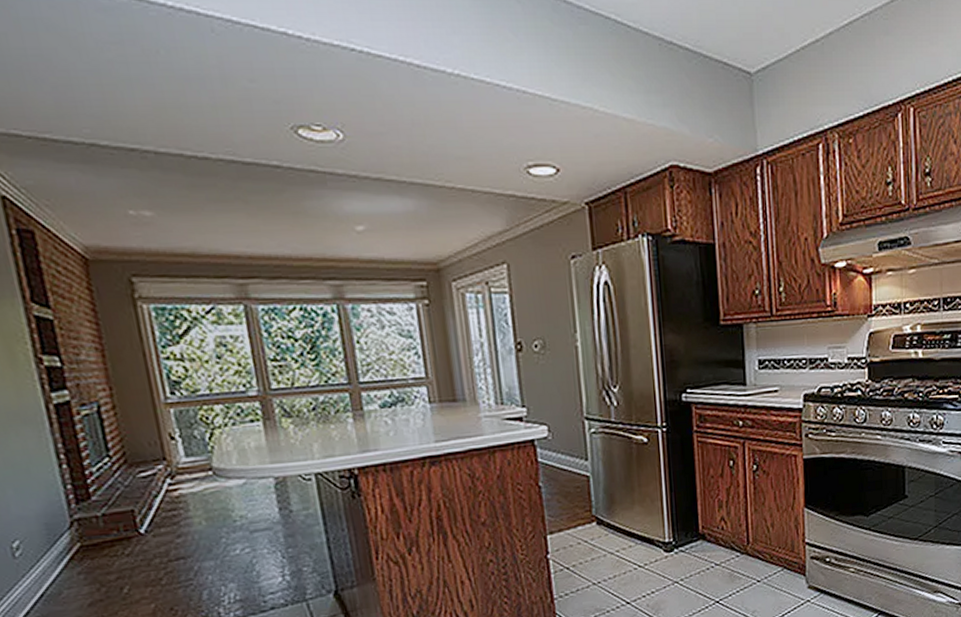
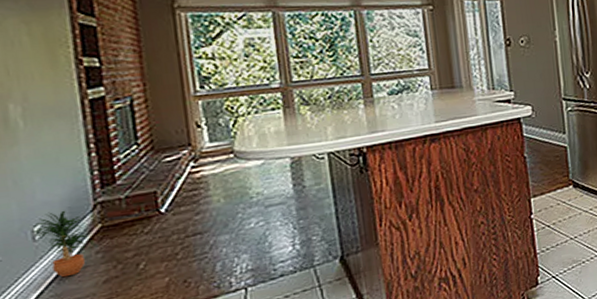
potted plant: none [13,526,68,598] -> present [34,210,88,278]

